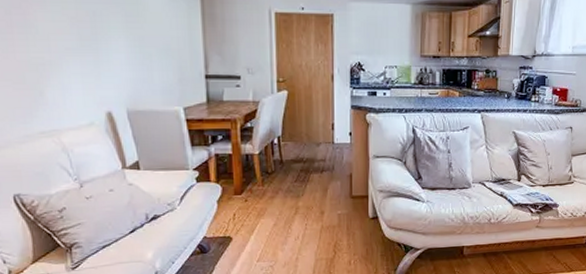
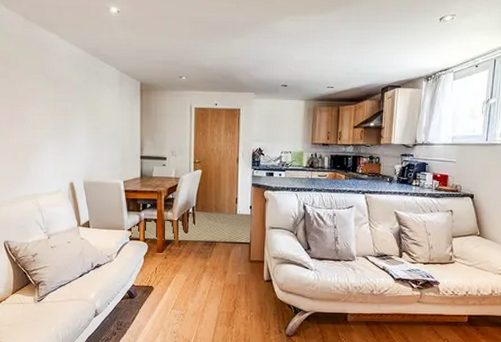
rug: none [195,141,353,180] -> present [129,211,252,243]

